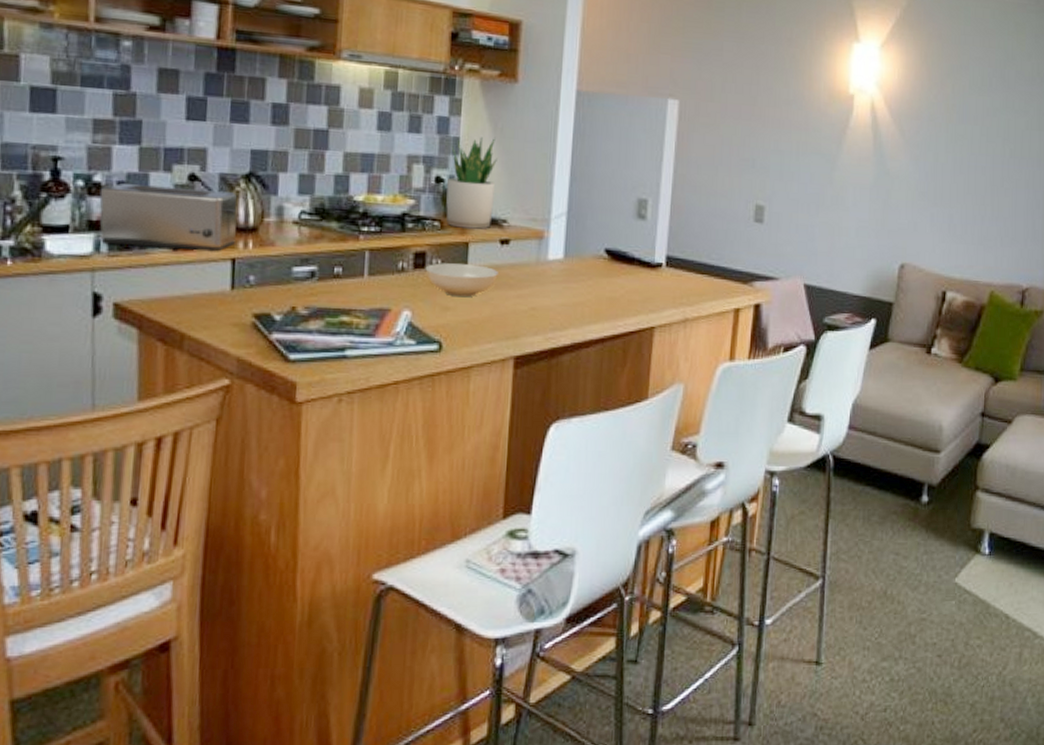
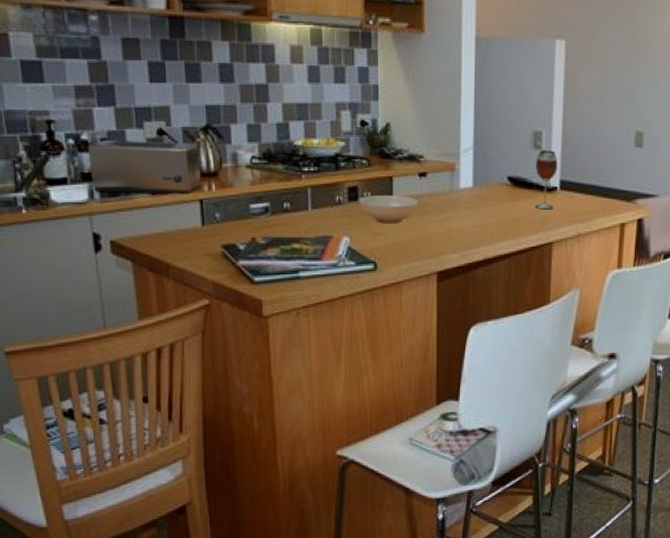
planter: present [446,137,497,229] -> none [371,83,411,165]
wineglass: none [636,220,664,289] -> present [536,150,557,210]

